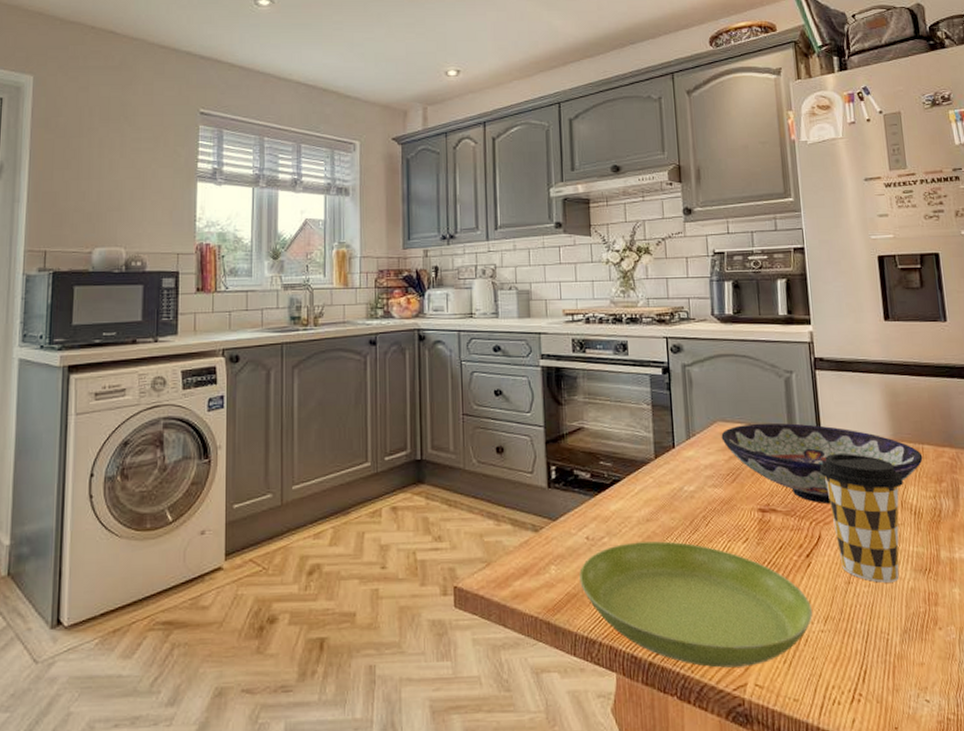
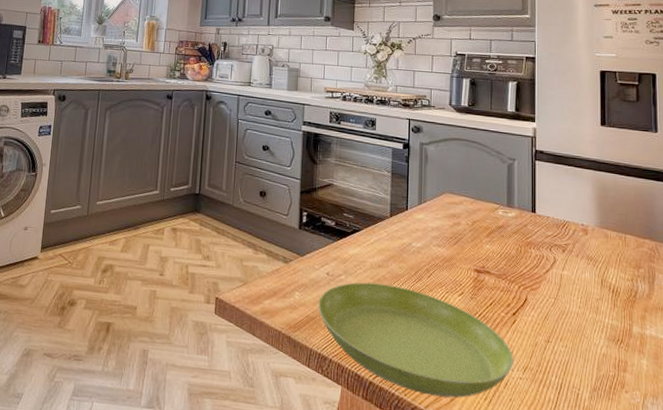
bowl: present [721,422,923,505] -> none [448,198,625,274]
coffee cup: present [819,454,903,583] -> none [531,232,605,347]

